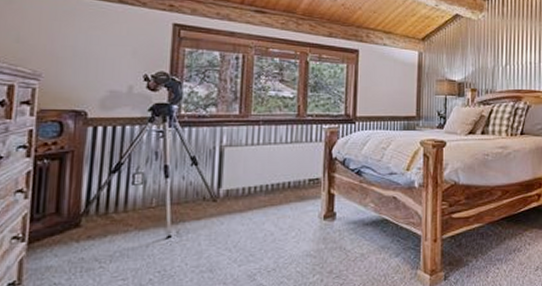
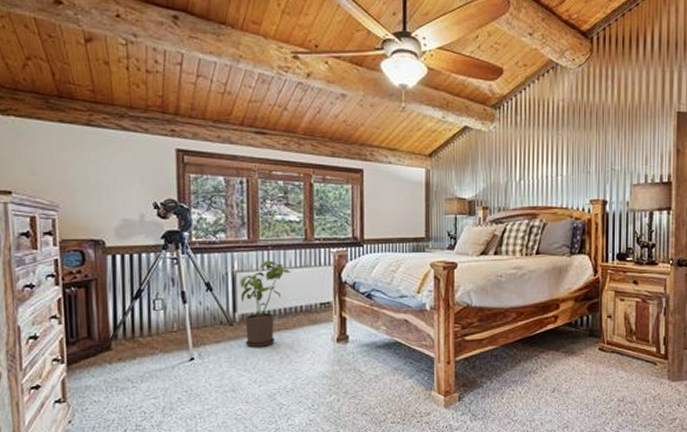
house plant: none [226,135,283,226] -> present [240,260,292,348]

